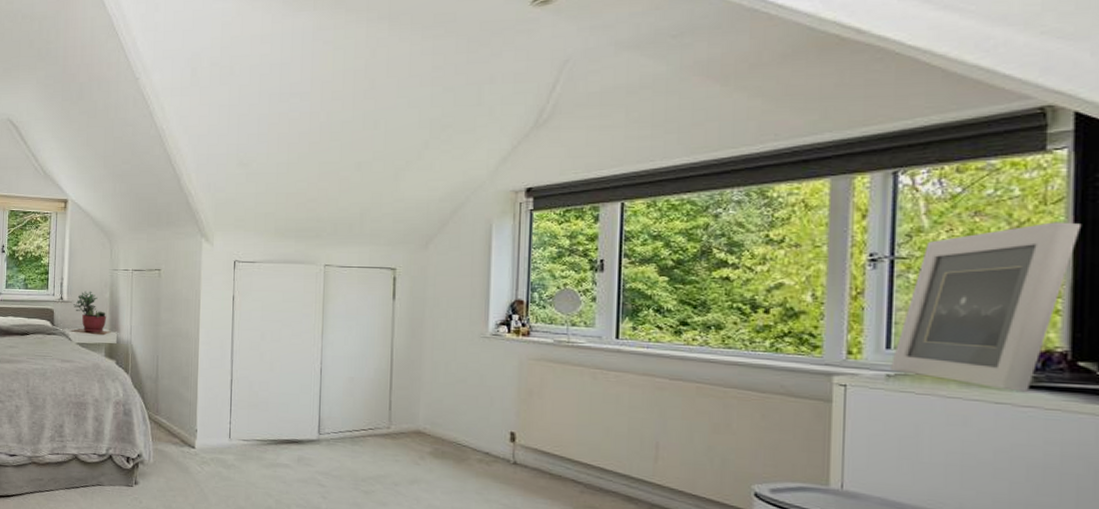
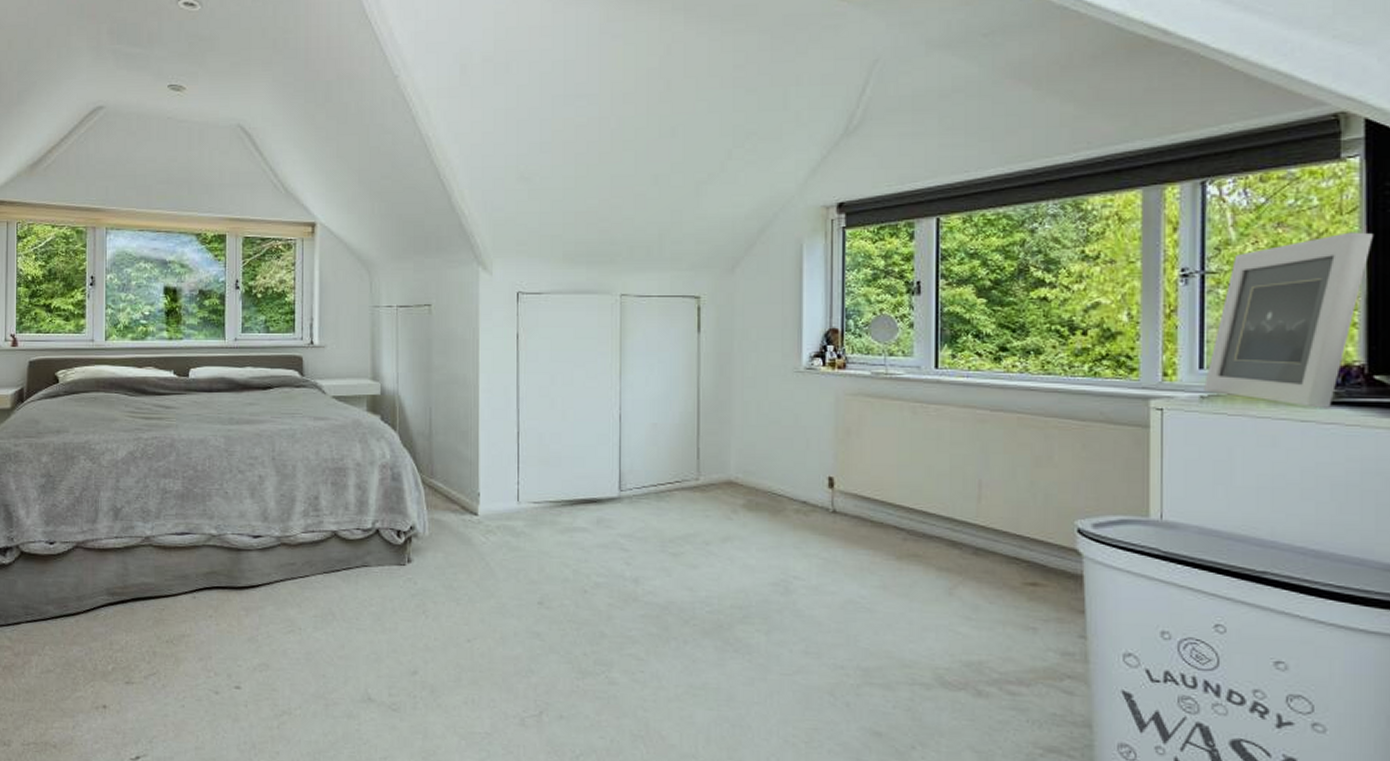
succulent plant: present [71,291,111,335] -> none [324,332,374,385]

